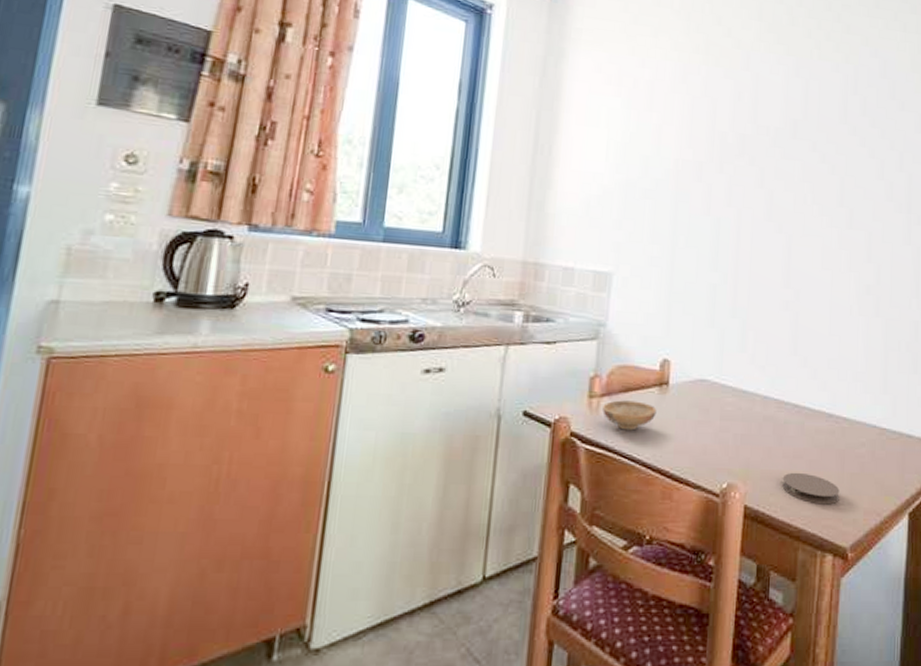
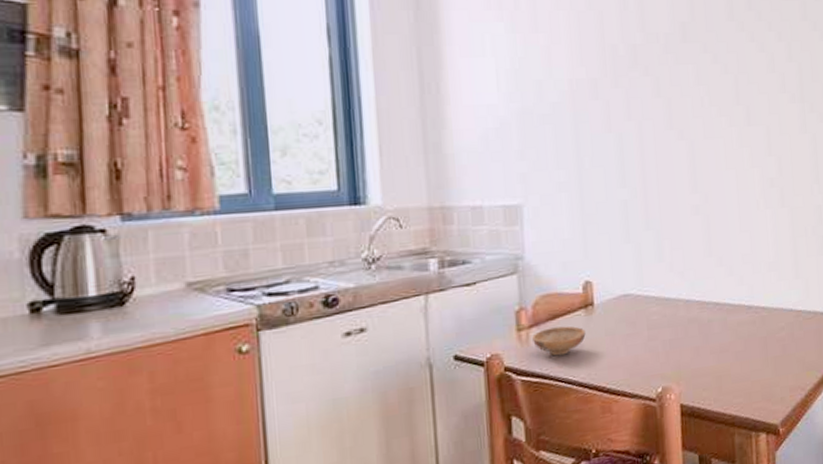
coaster: present [782,472,840,505] -> none [712,364,766,391]

